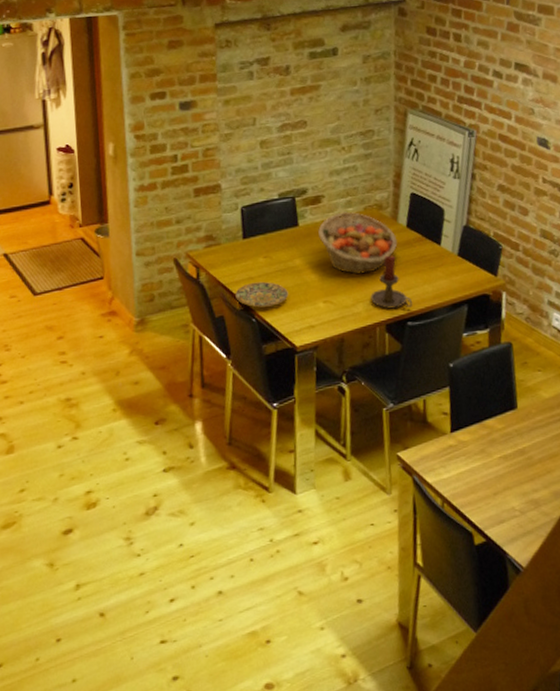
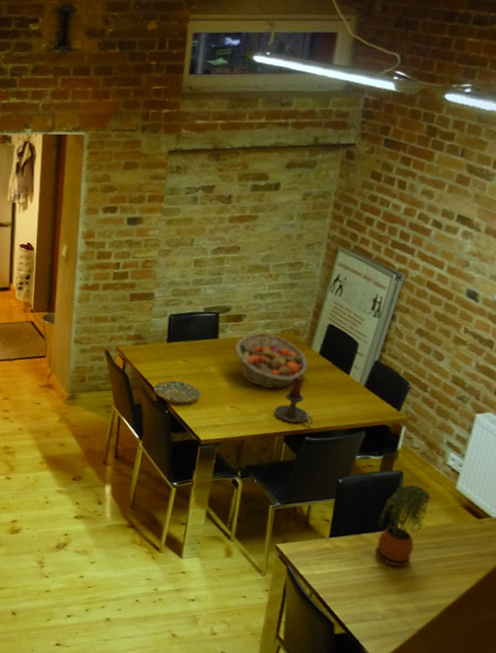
potted plant: none [497,354,543,450] -> present [375,484,430,566]

